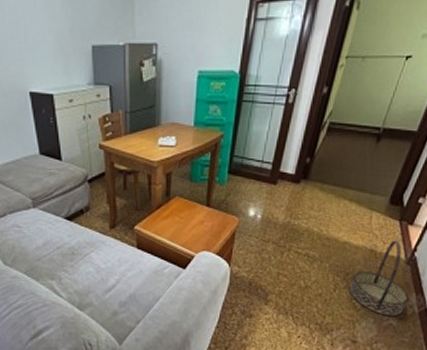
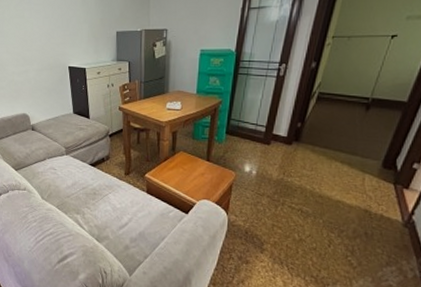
basket: present [349,240,409,317] -> none [344,202,409,278]

